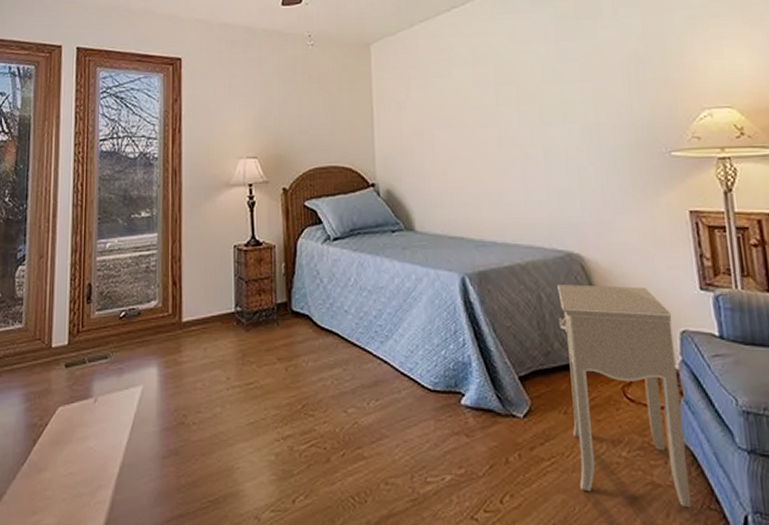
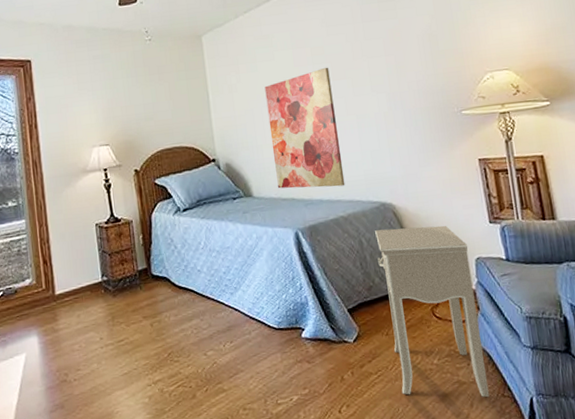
wall art: none [437,89,525,229] -> present [264,67,345,189]

